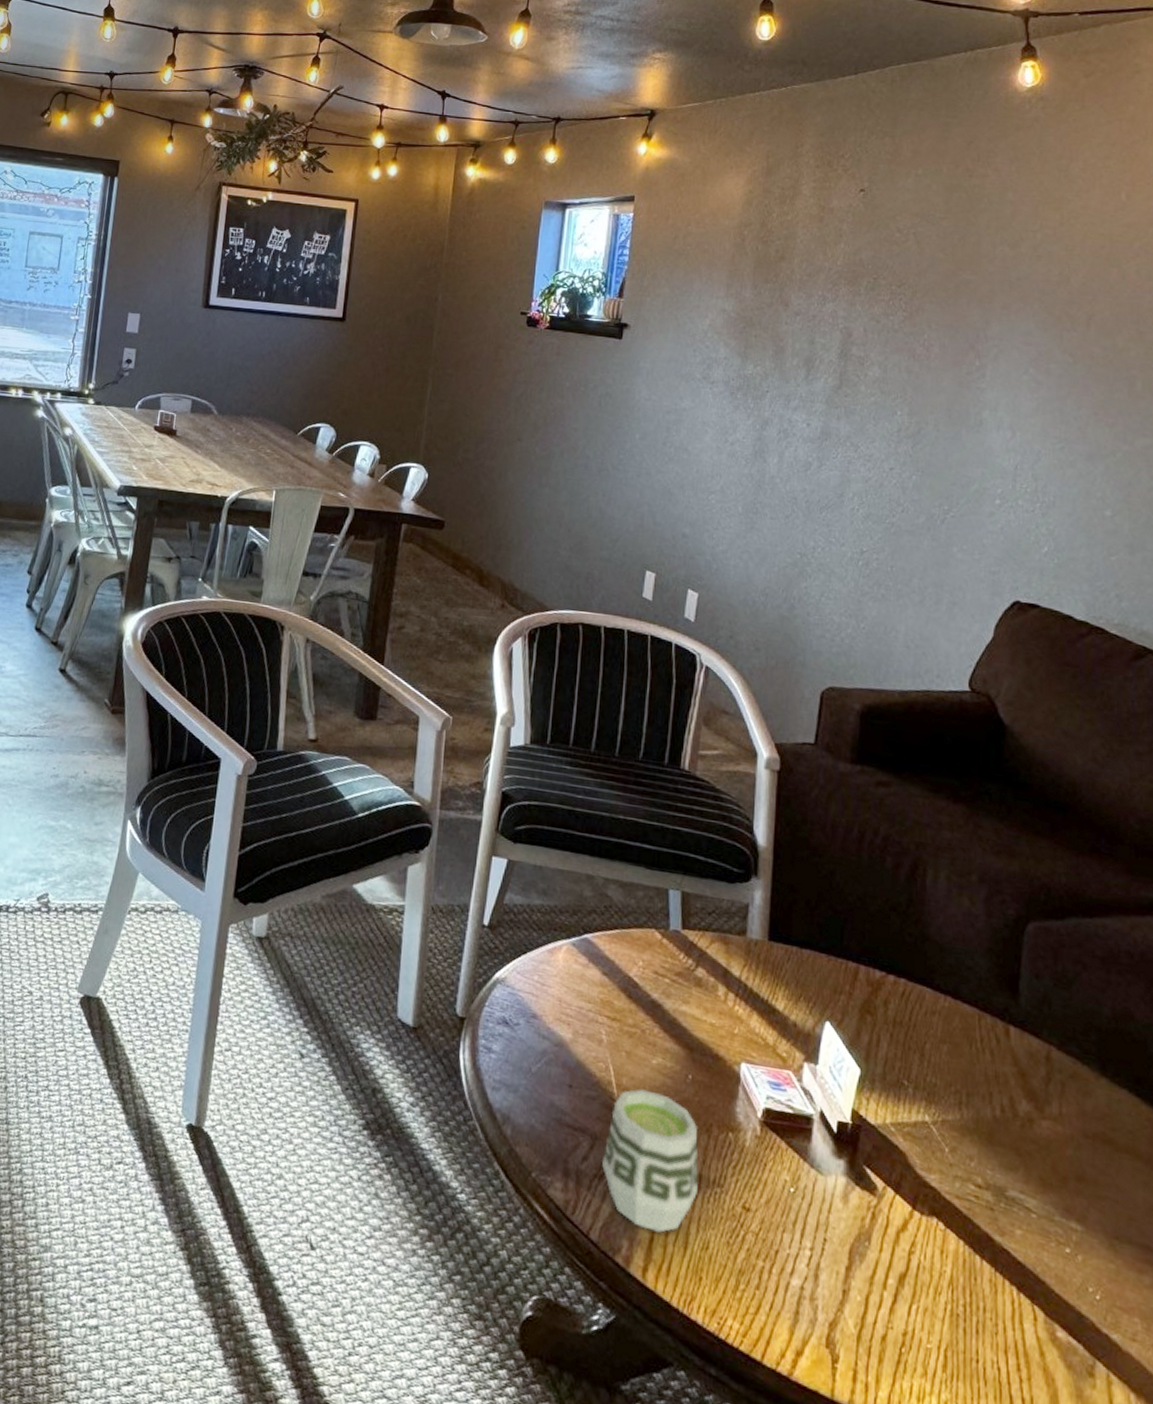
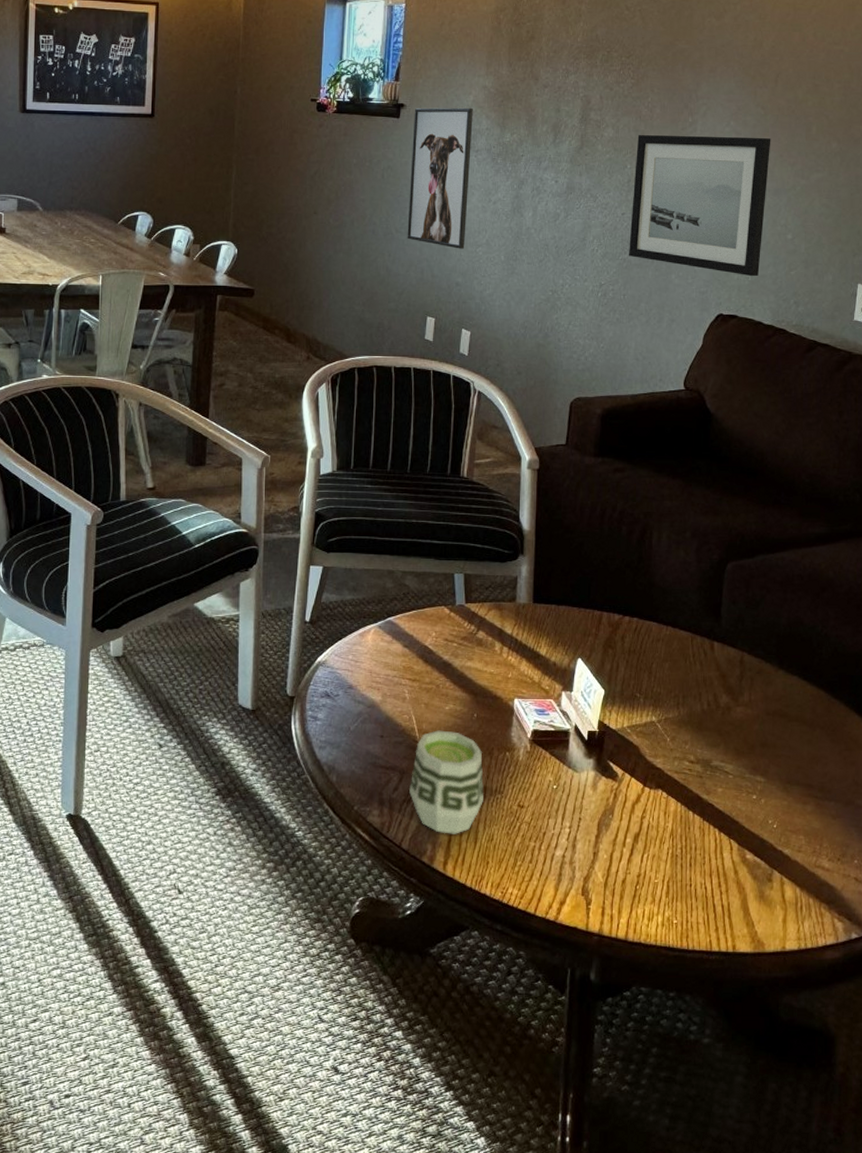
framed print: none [625,330,709,495] -> present [407,107,473,249]
wall art: none [898,377,1083,559] -> present [629,135,771,277]

